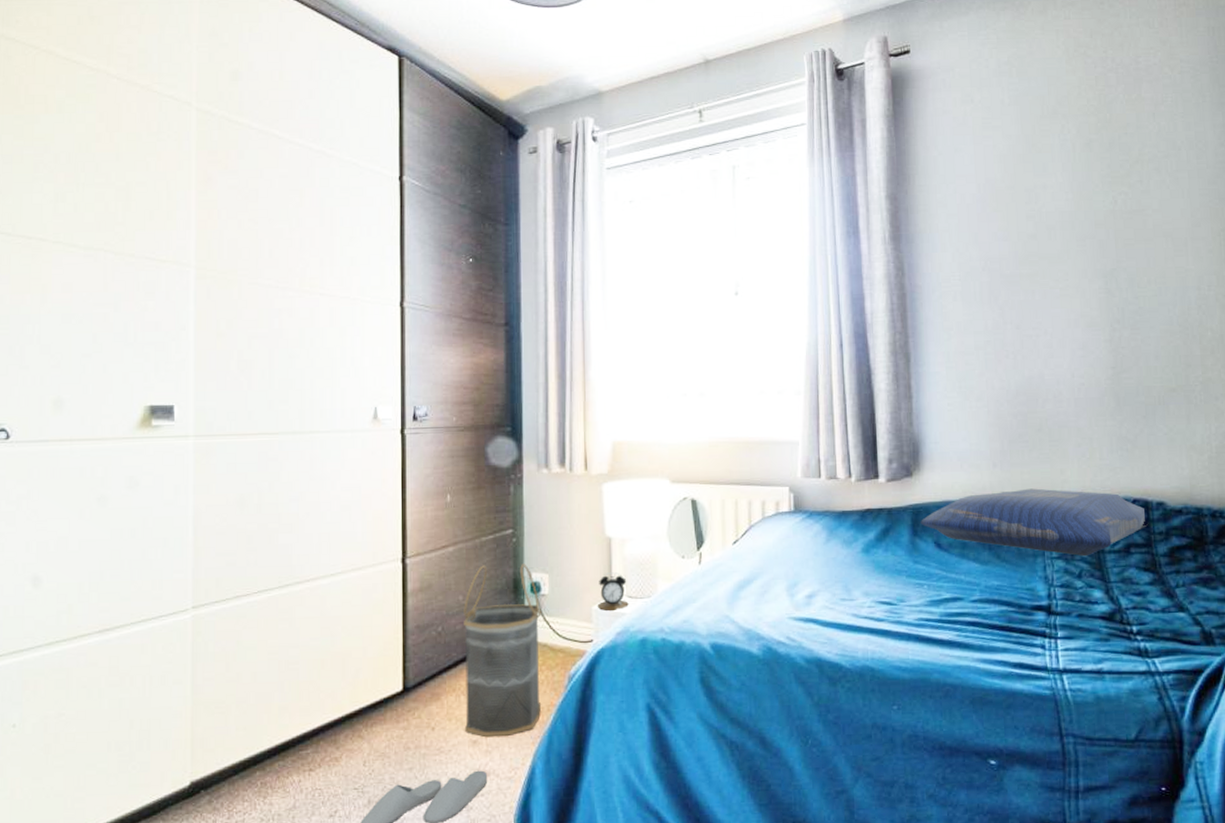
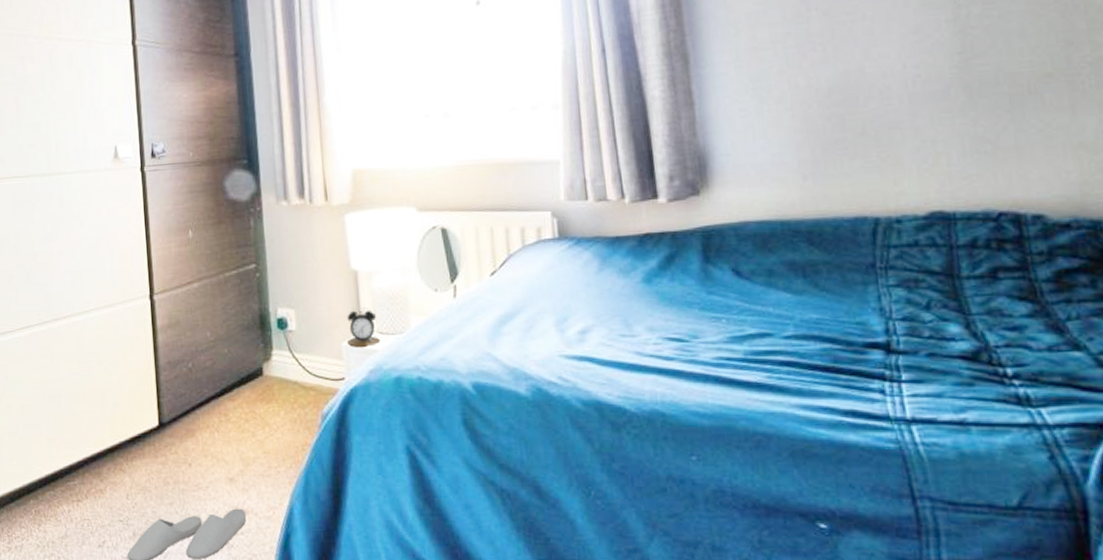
basket: present [464,564,542,738] -> none [212,299,296,476]
cushion: present [921,488,1149,557] -> none [713,203,1023,284]

